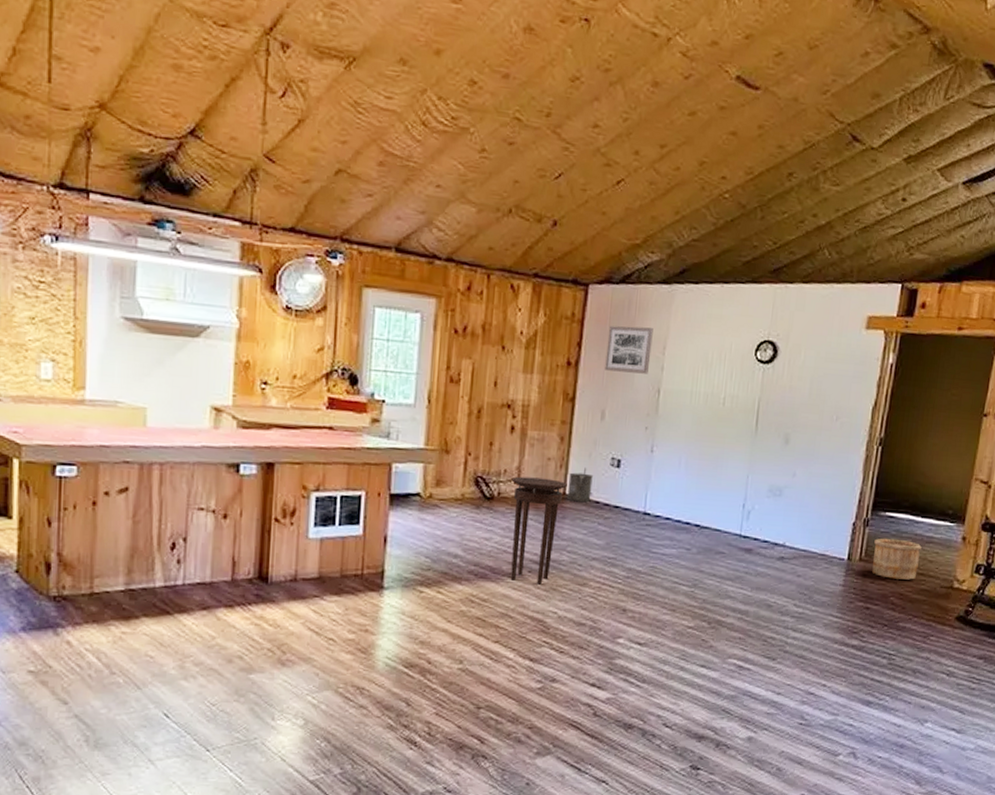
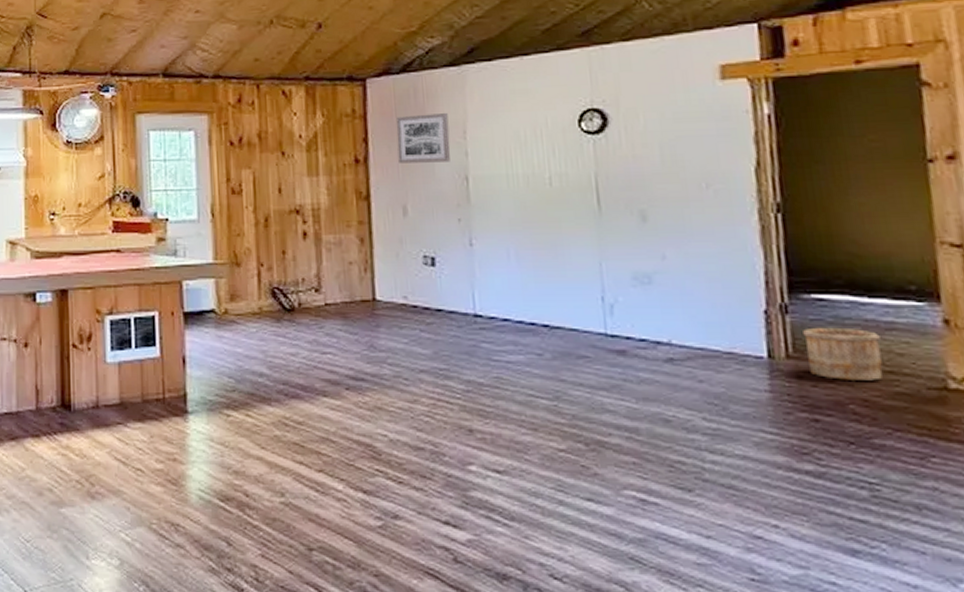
stool: present [510,476,567,585] -> none [311,284,376,403]
bucket: present [565,468,593,503] -> none [375,269,407,308]

